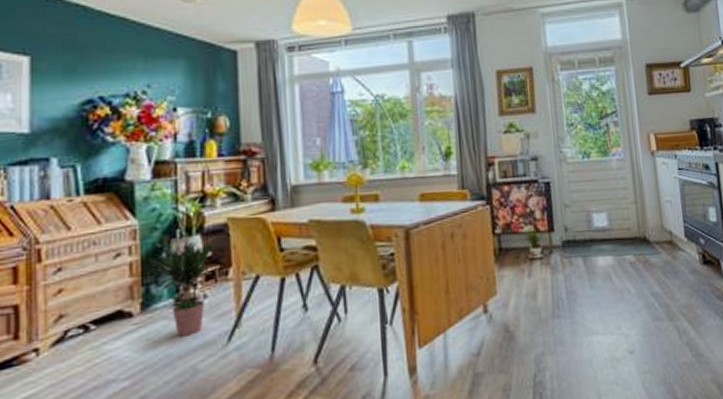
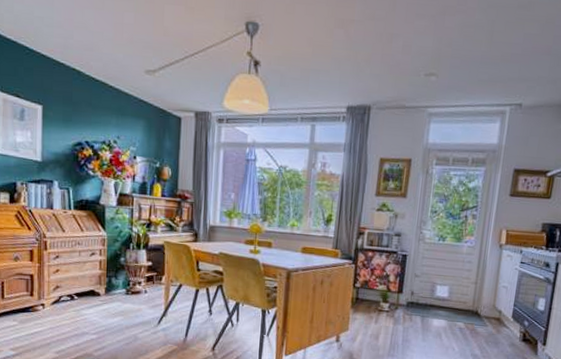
potted plant: present [146,242,214,337] -> none [110,253,154,315]

